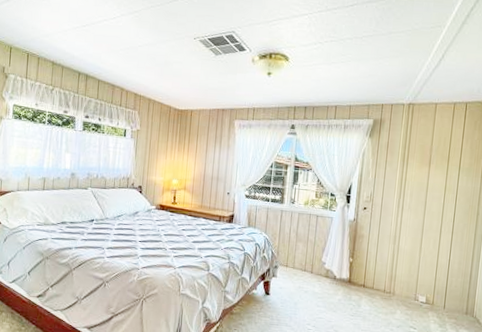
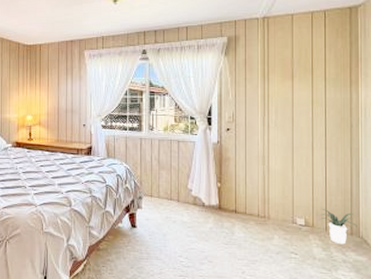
potted plant: none [440,289,473,323] -> present [320,209,357,245]

